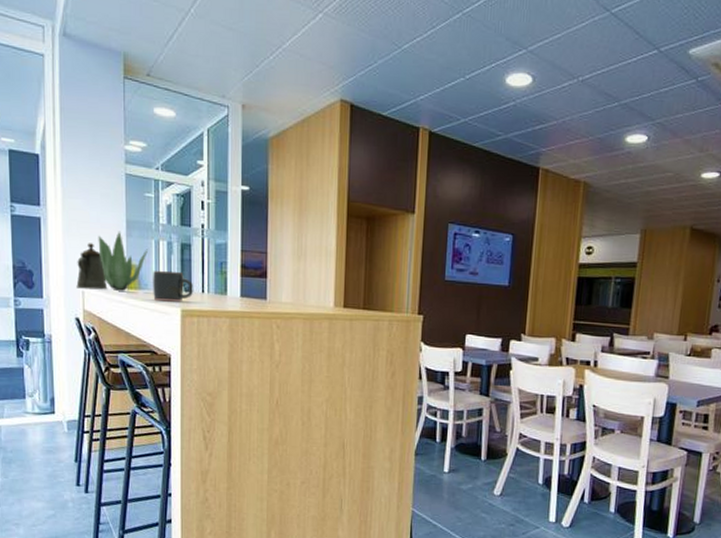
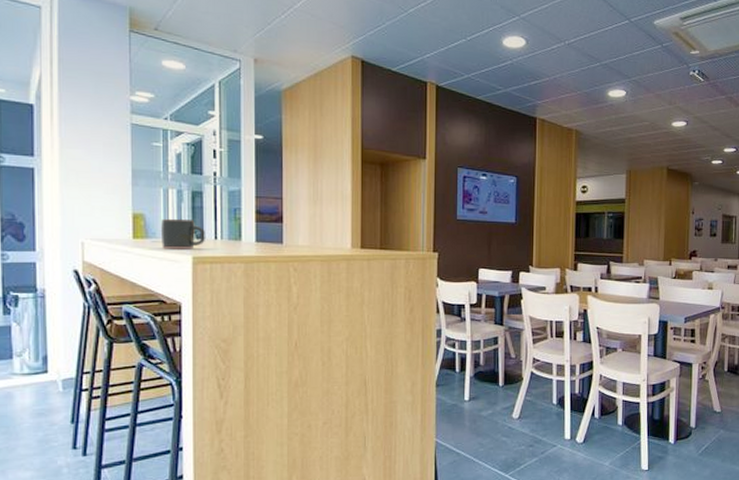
coffee pot: present [76,243,108,290] -> none [75,193,111,240]
plant: present [98,231,148,292] -> none [100,180,155,242]

